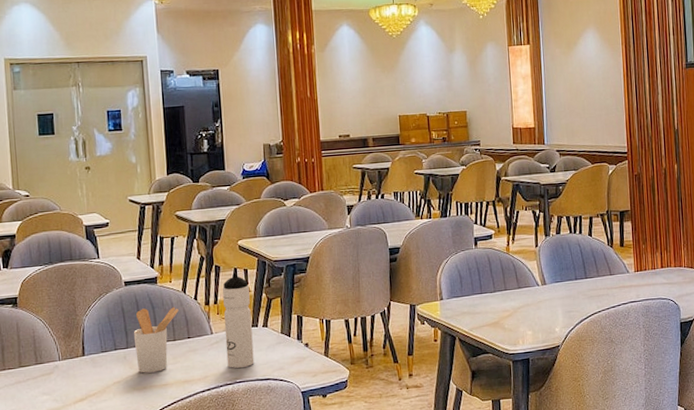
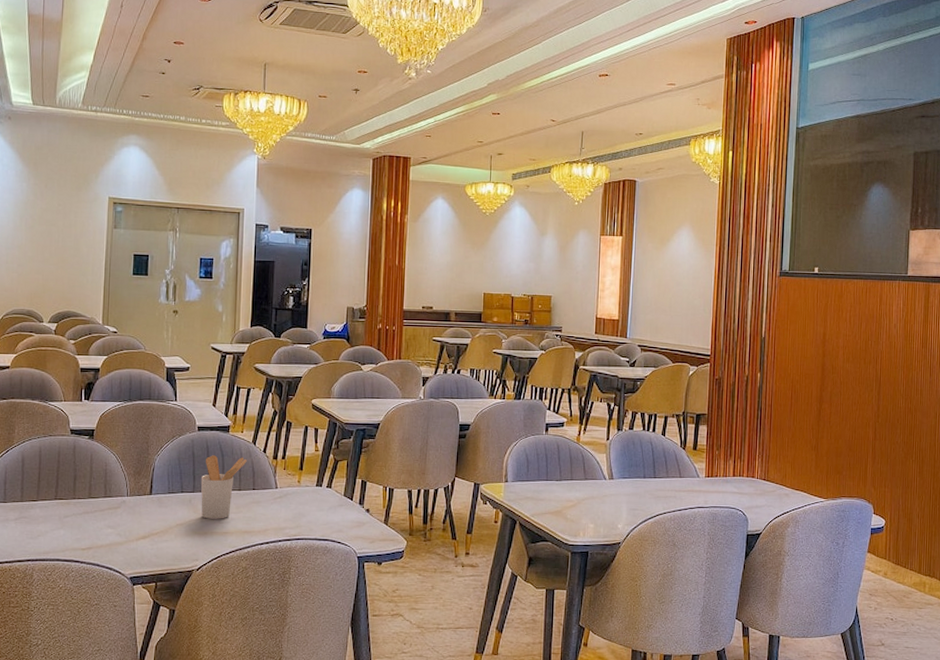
water bottle: present [223,273,254,368] -> none [288,431,319,525]

